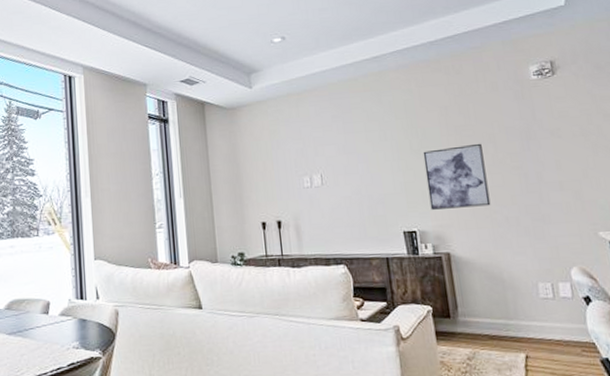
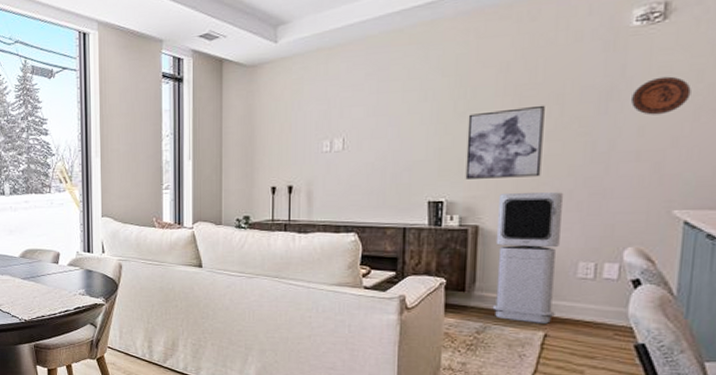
air purifier: none [462,219,530,345] -> present [492,192,564,324]
decorative plate: none [544,119,587,151] -> present [631,76,691,115]

